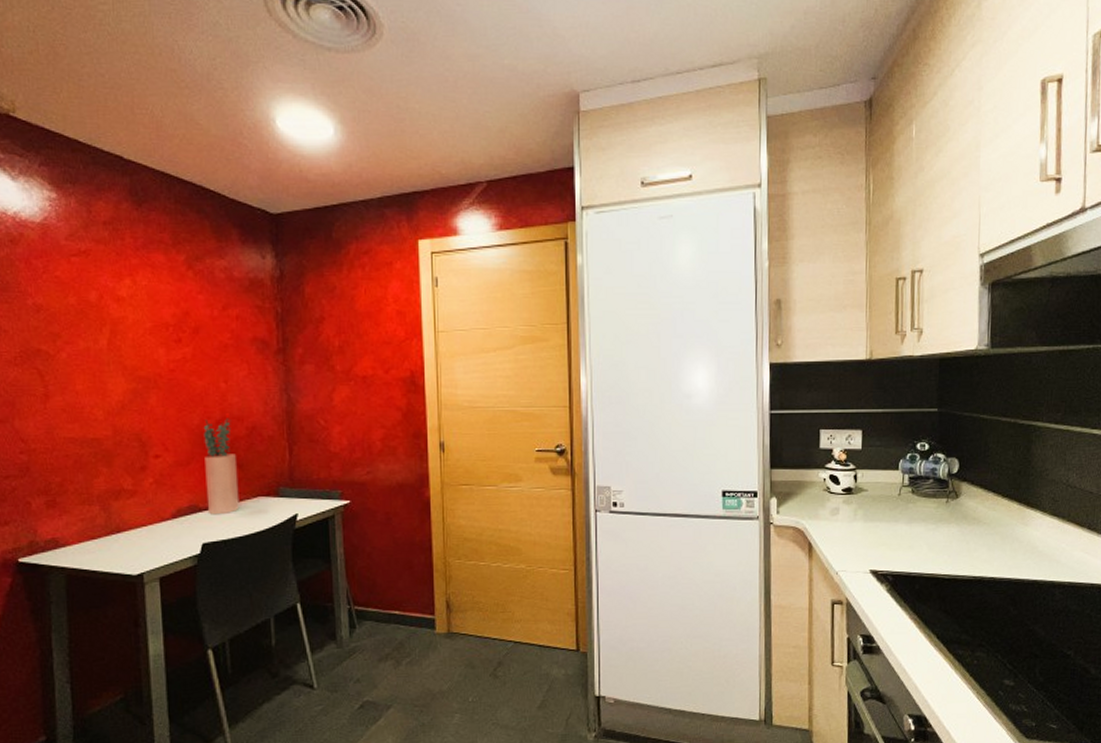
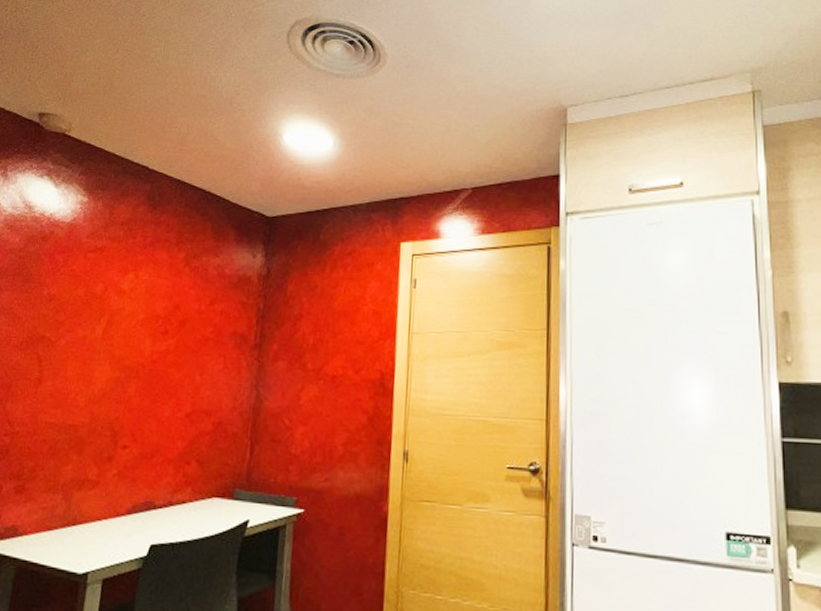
vase: present [203,418,240,515] -> none [162,411,200,515]

